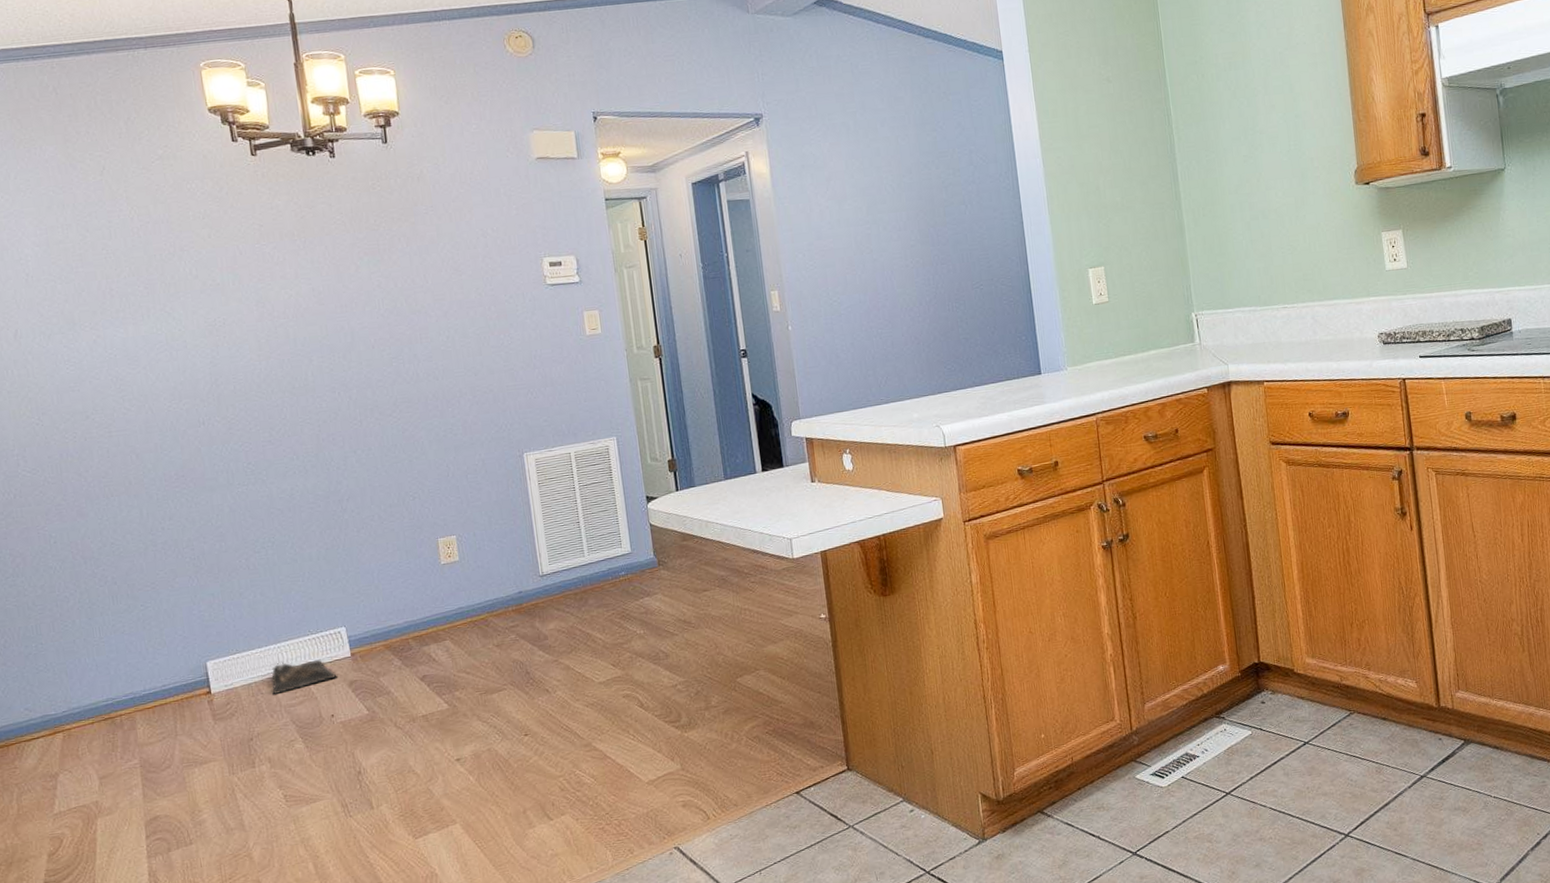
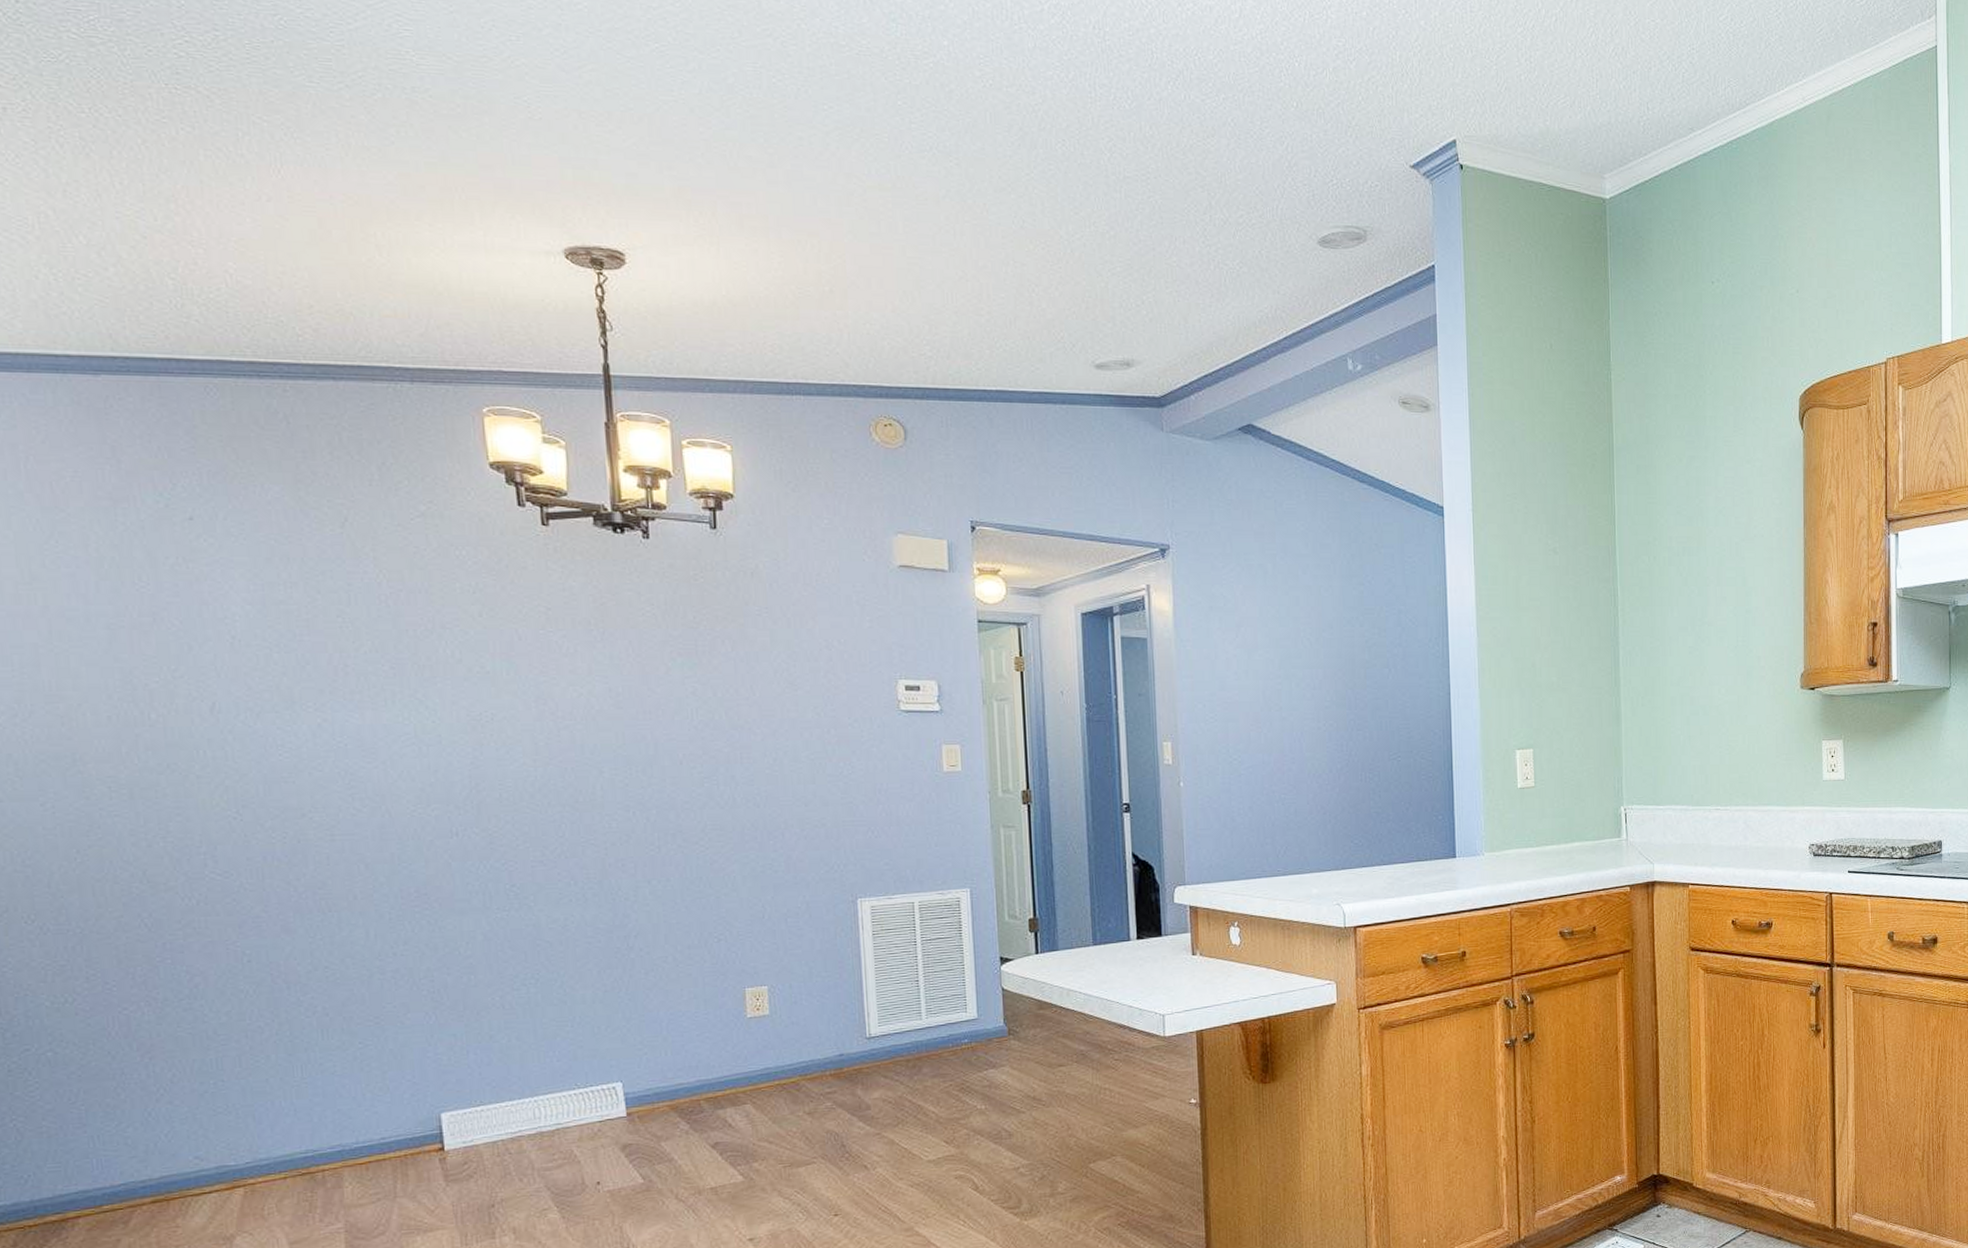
bag: present [272,659,337,695] -> none [523,1117,607,1156]

